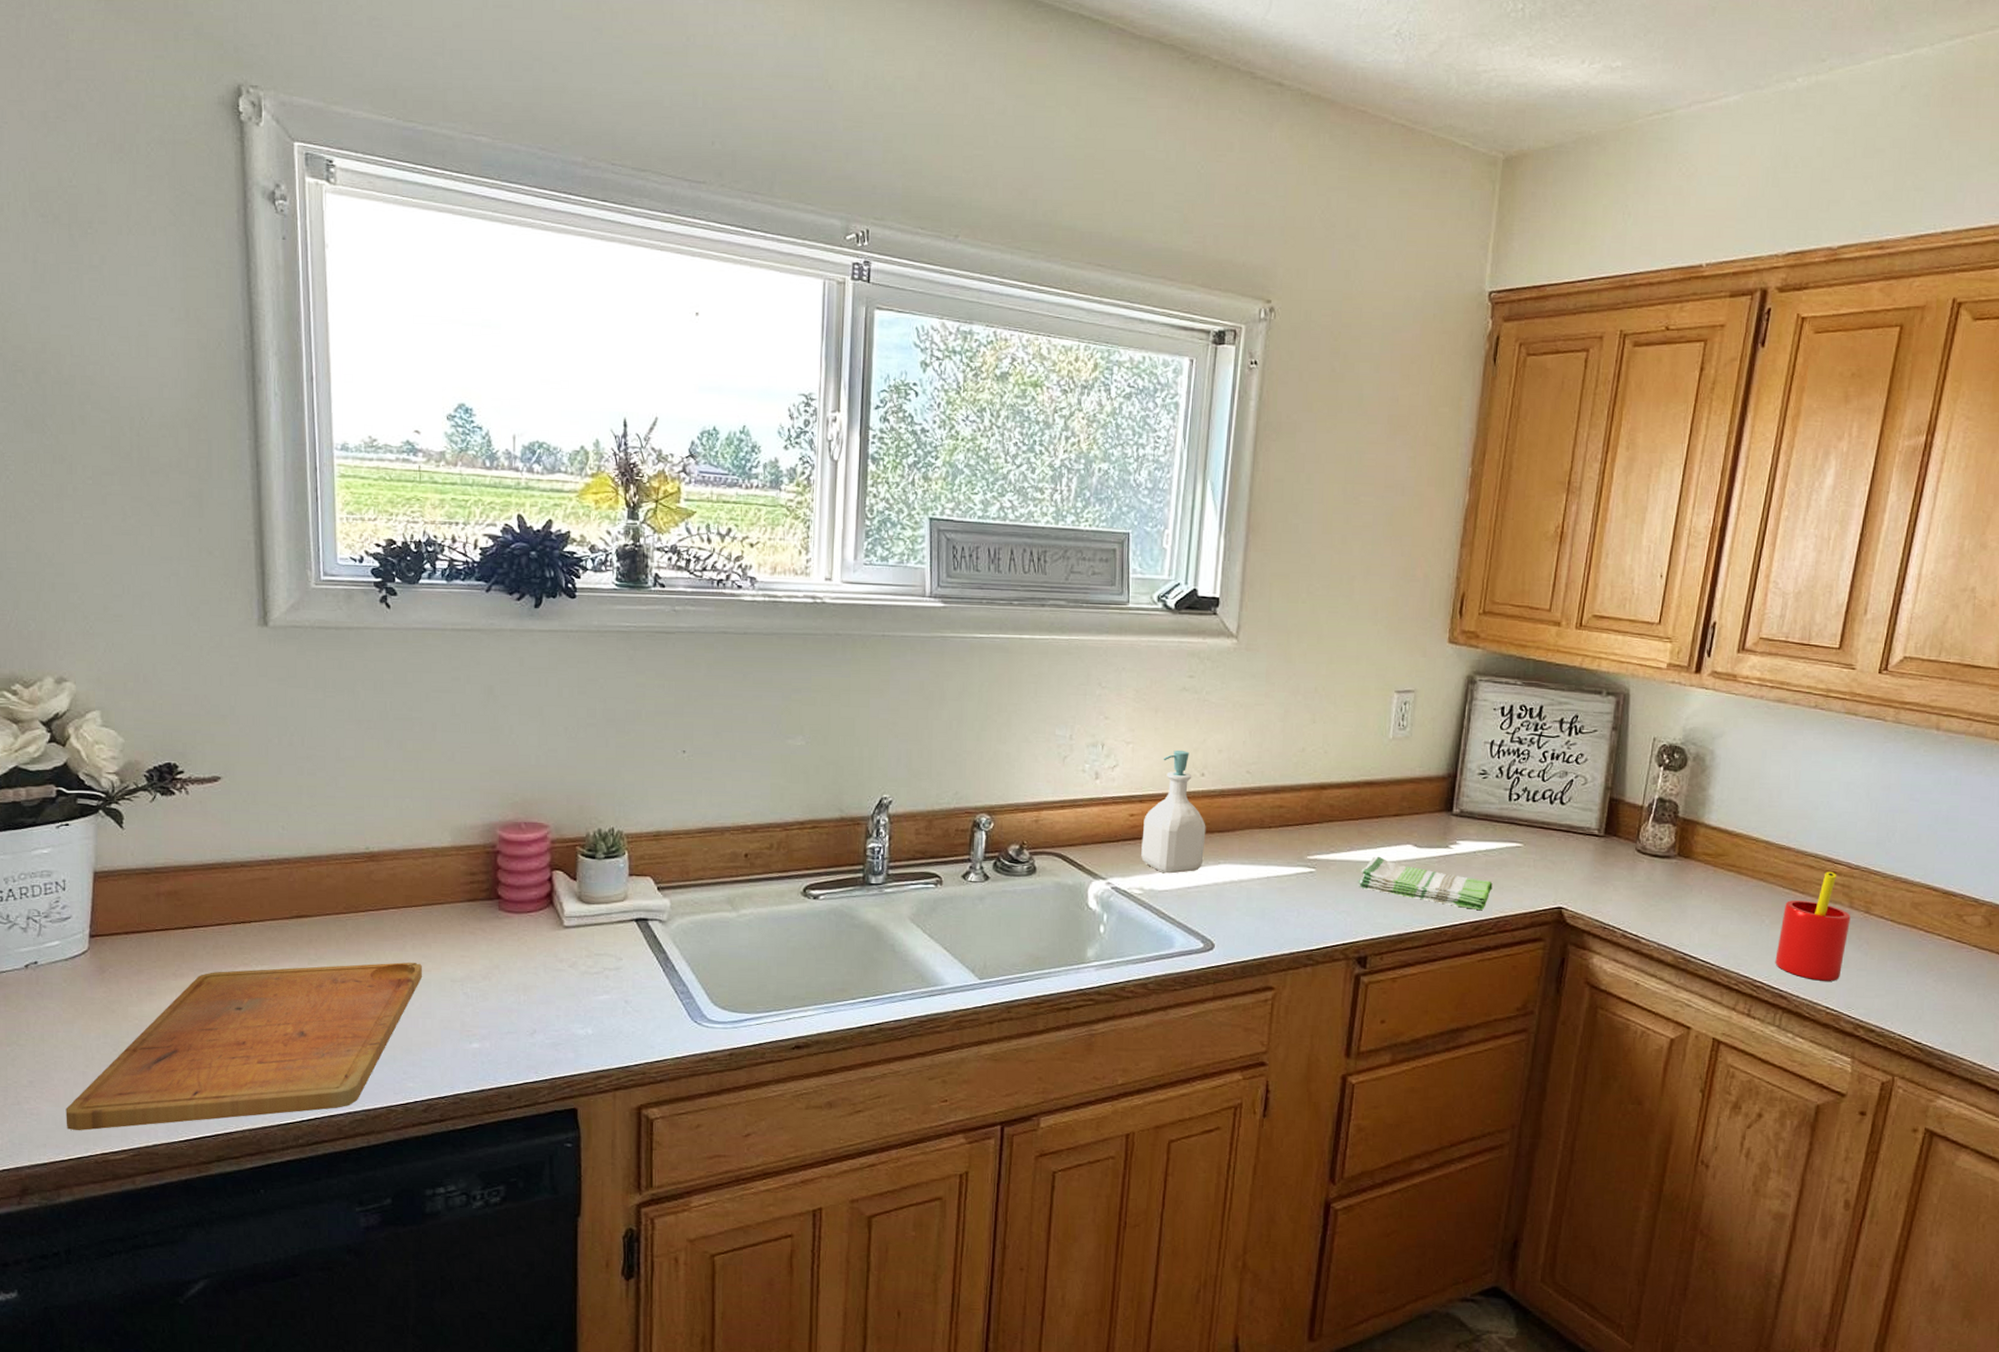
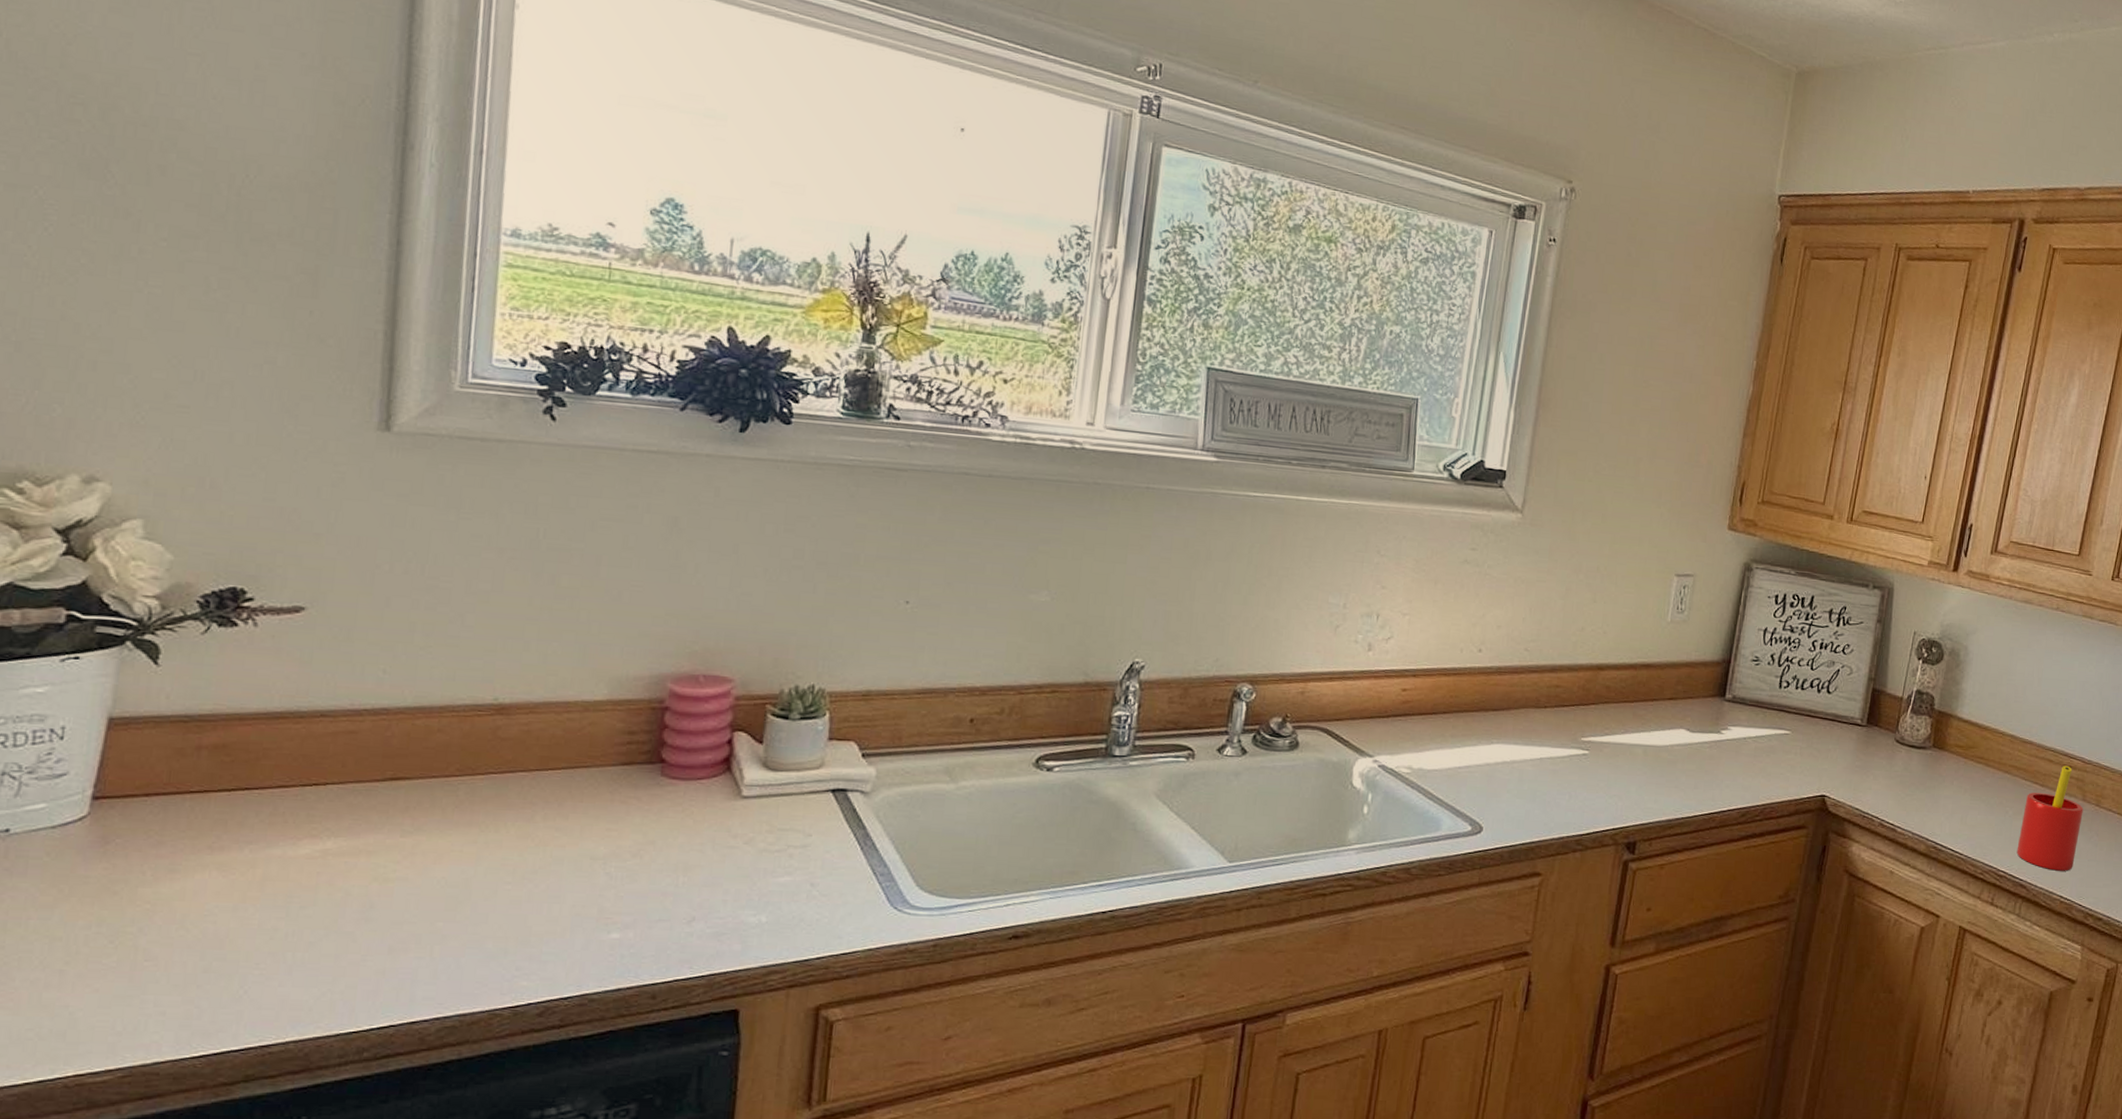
cutting board: present [65,962,422,1130] -> none [26,836,554,1046]
soap bottle: present [1141,750,1206,874] -> none [1411,624,1481,753]
dish towel: present [1358,856,1493,910] -> none [1630,739,1761,796]

